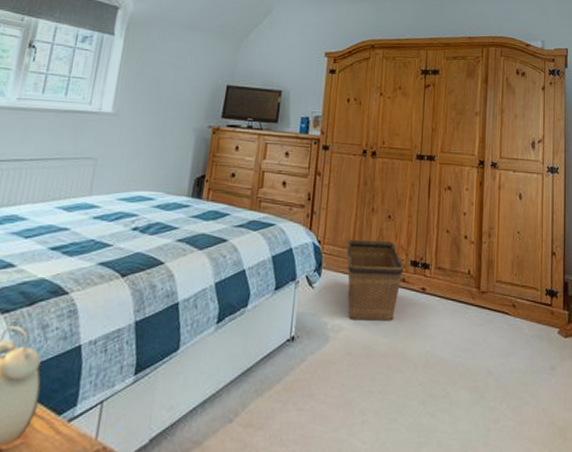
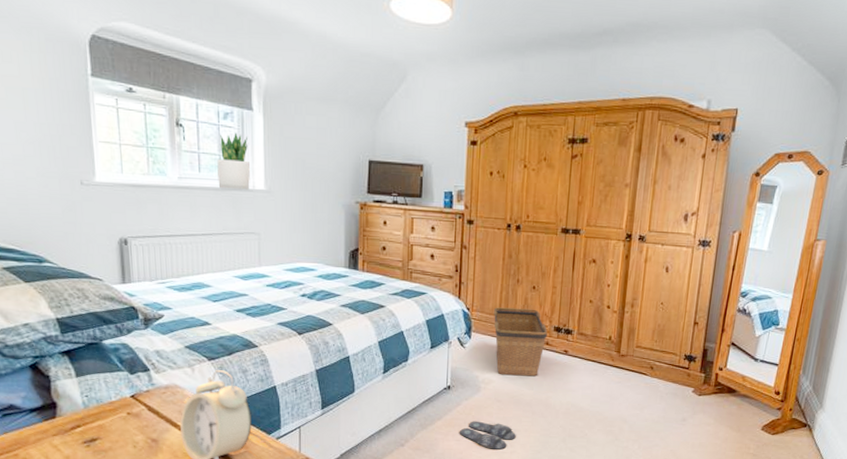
planter: none [61,55,103,113] -> present [217,132,250,190]
slippers: none [301,382,369,420] -> present [459,421,516,450]

